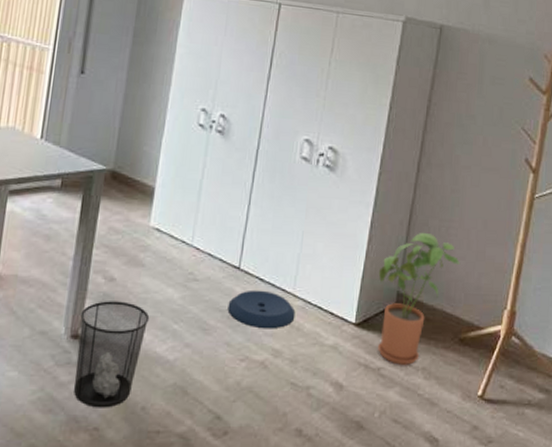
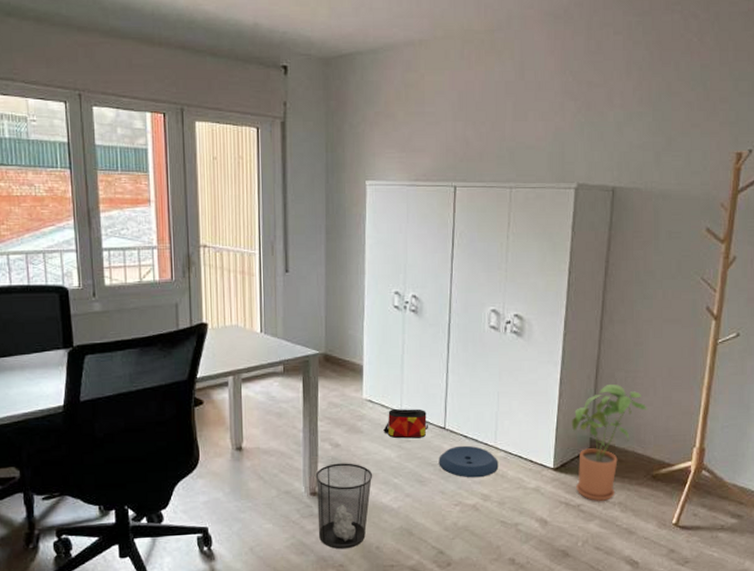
bag: none [168,241,221,278] -> present [383,409,428,439]

